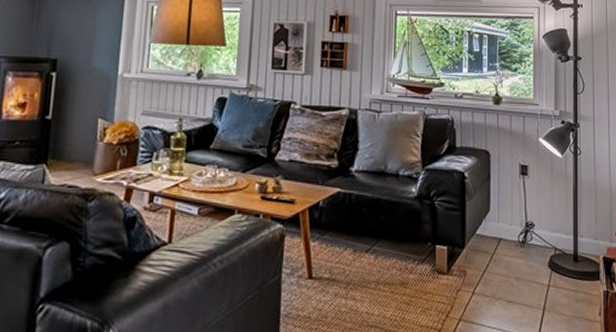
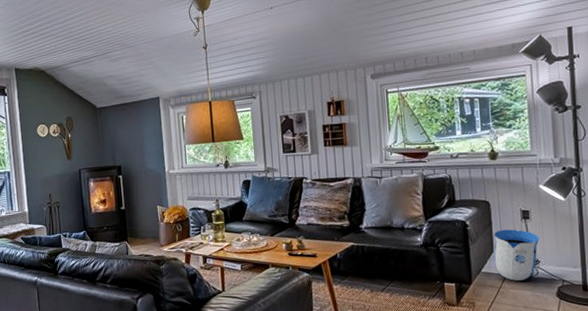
sun visor: none [490,185,536,246] -> present [494,229,540,281]

